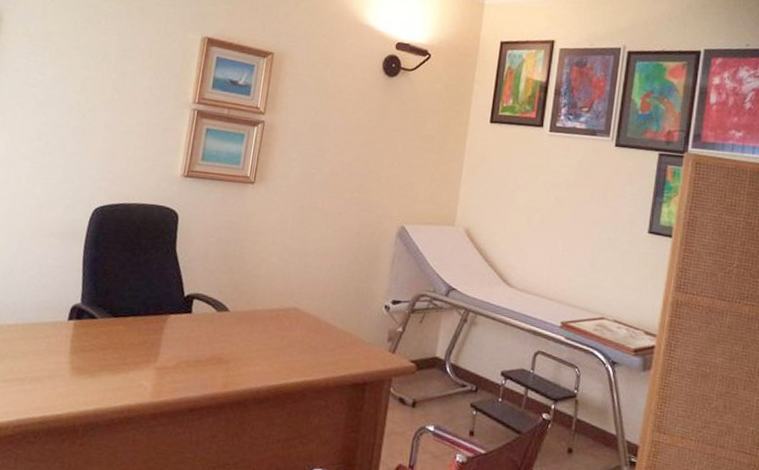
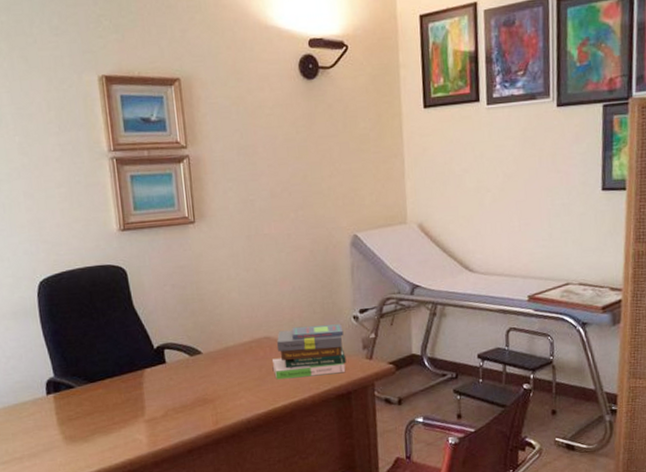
books: none [294,304,372,362] -> present [271,324,346,380]

